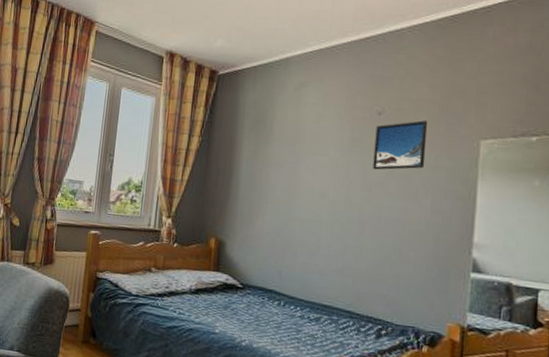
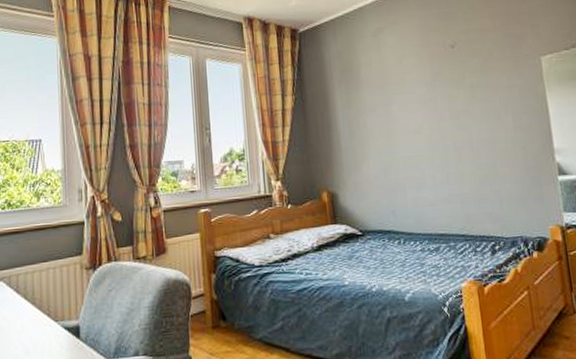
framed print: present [373,120,428,170] -> none [452,47,500,99]

